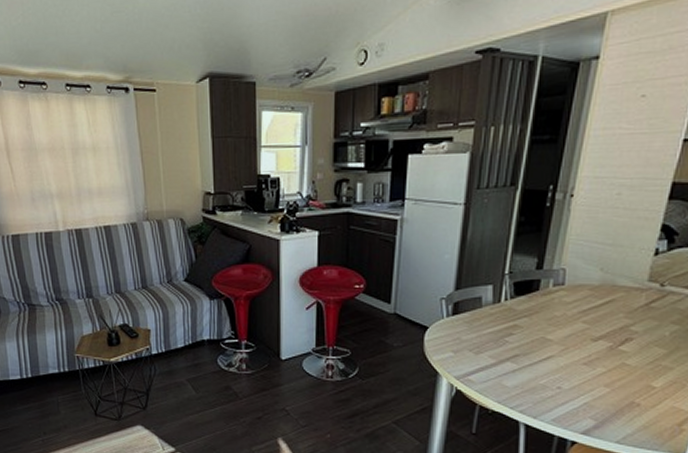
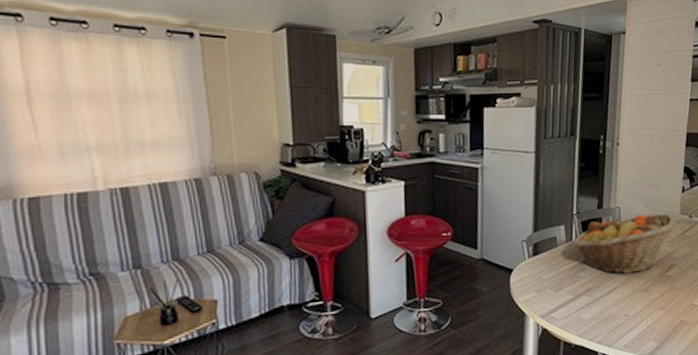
fruit basket: none [499,277,642,343] -> present [571,213,677,274]

